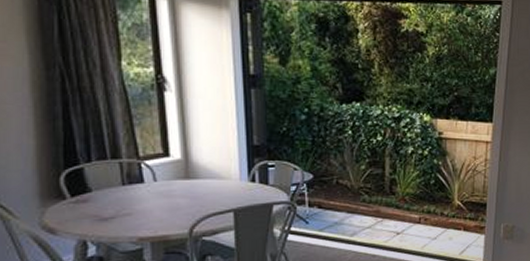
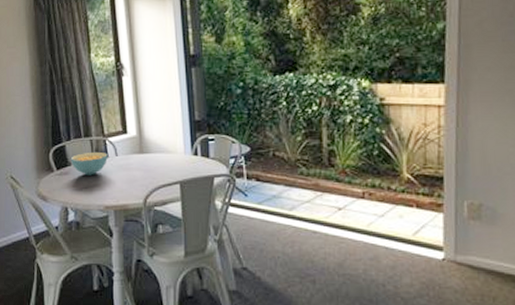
cereal bowl: none [91,176,143,203] -> present [70,151,108,176]

